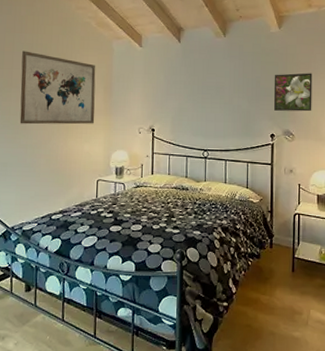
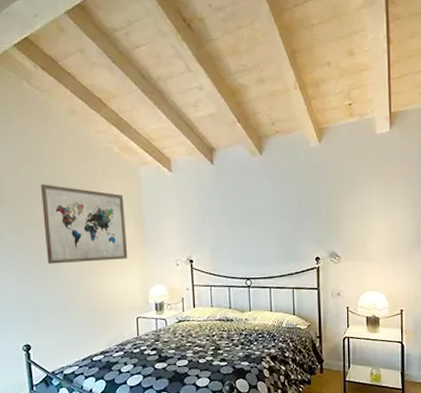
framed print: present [273,73,313,112] -> none [316,189,358,232]

